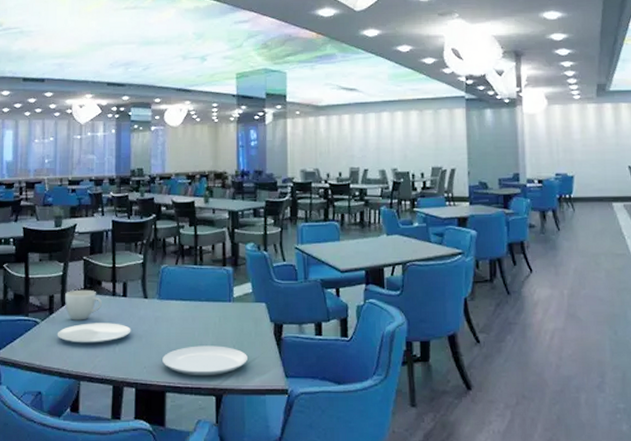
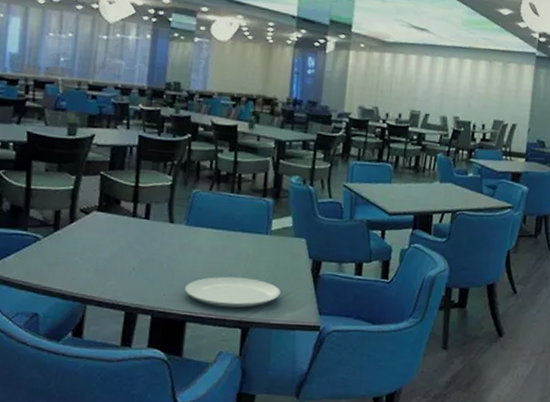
plate: present [57,323,131,343] -> none [61,243,152,266]
cup: present [65,289,103,320] -> none [74,207,120,241]

